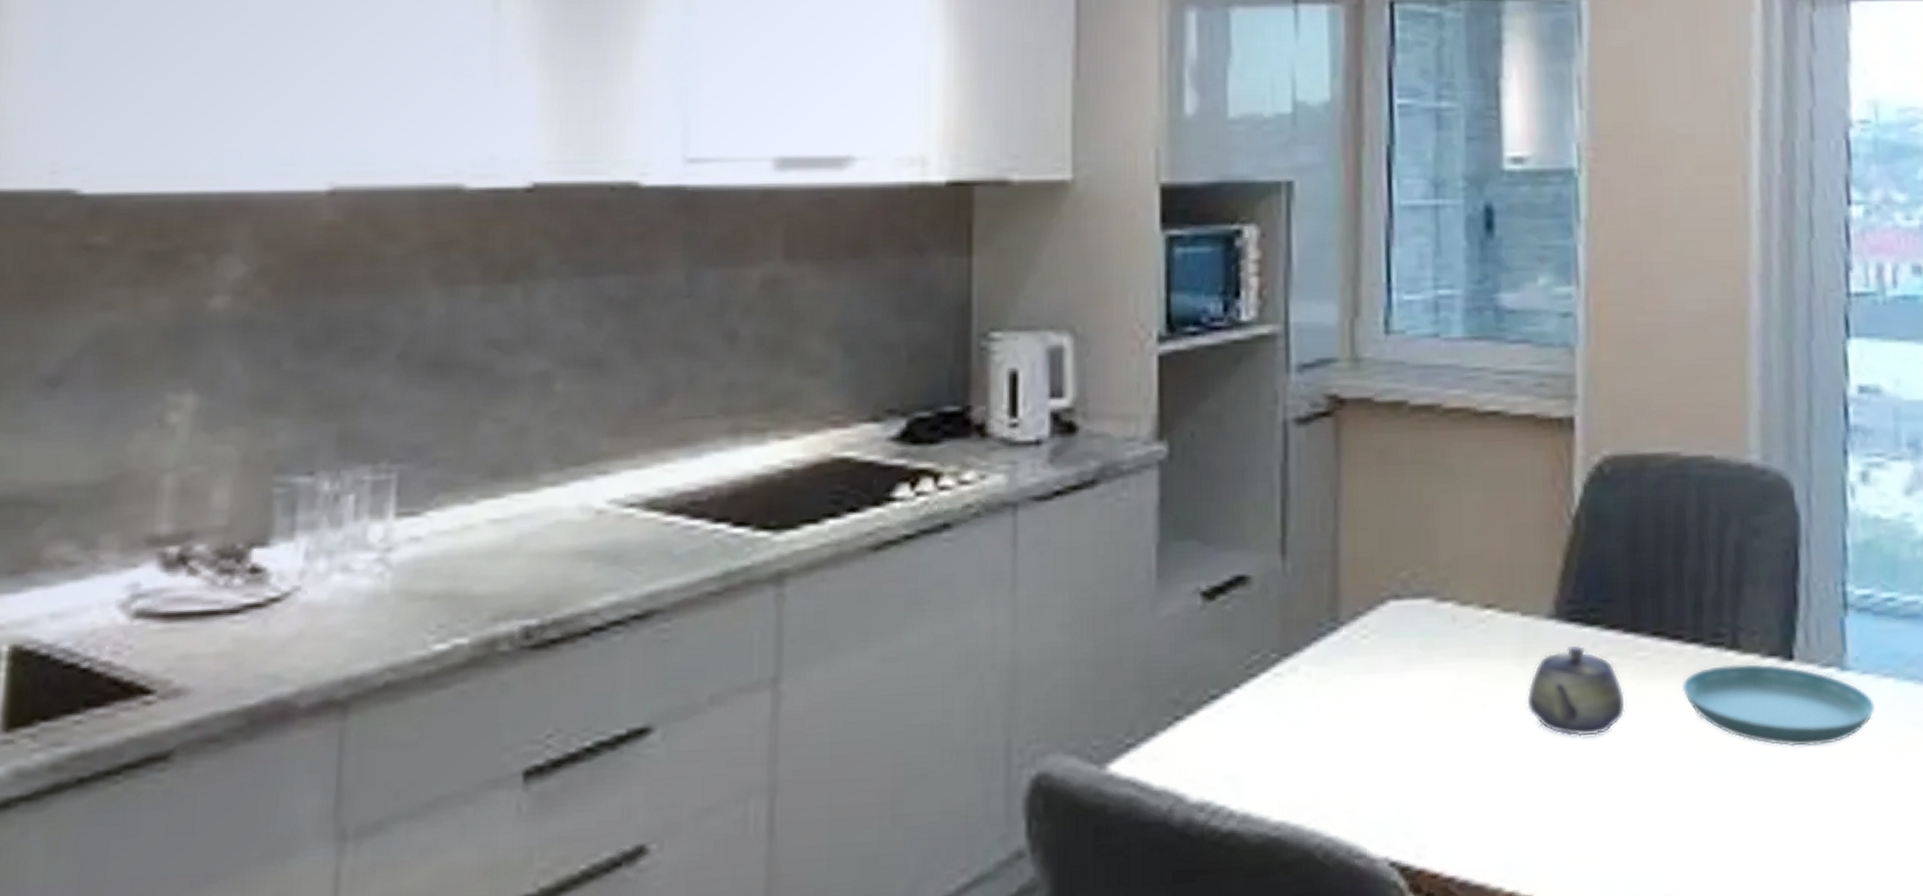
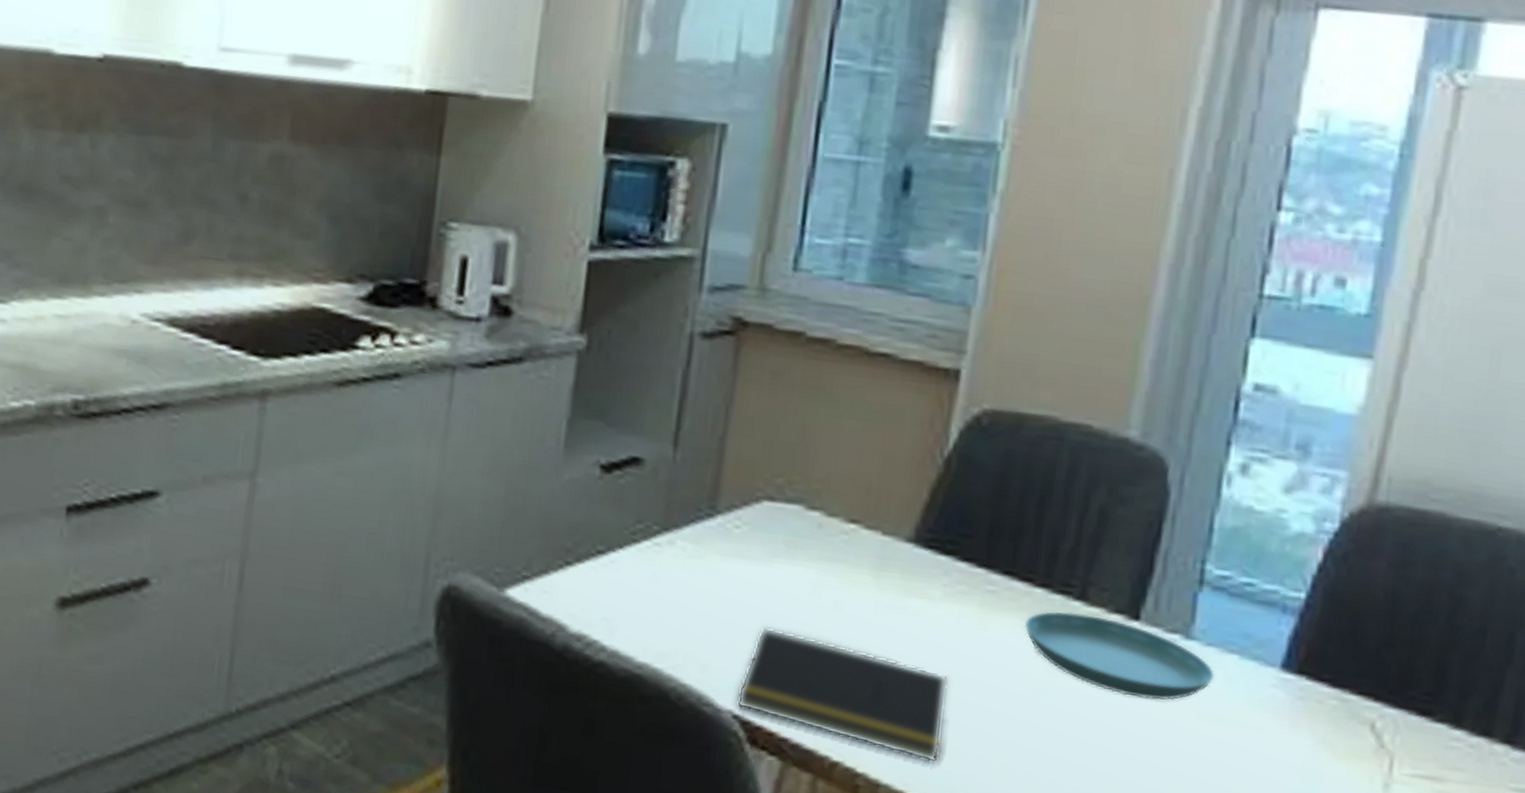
notepad: none [1390,747,1620,870] -> present [736,626,949,763]
teapot: present [1526,645,1626,737] -> none [875,569,969,650]

